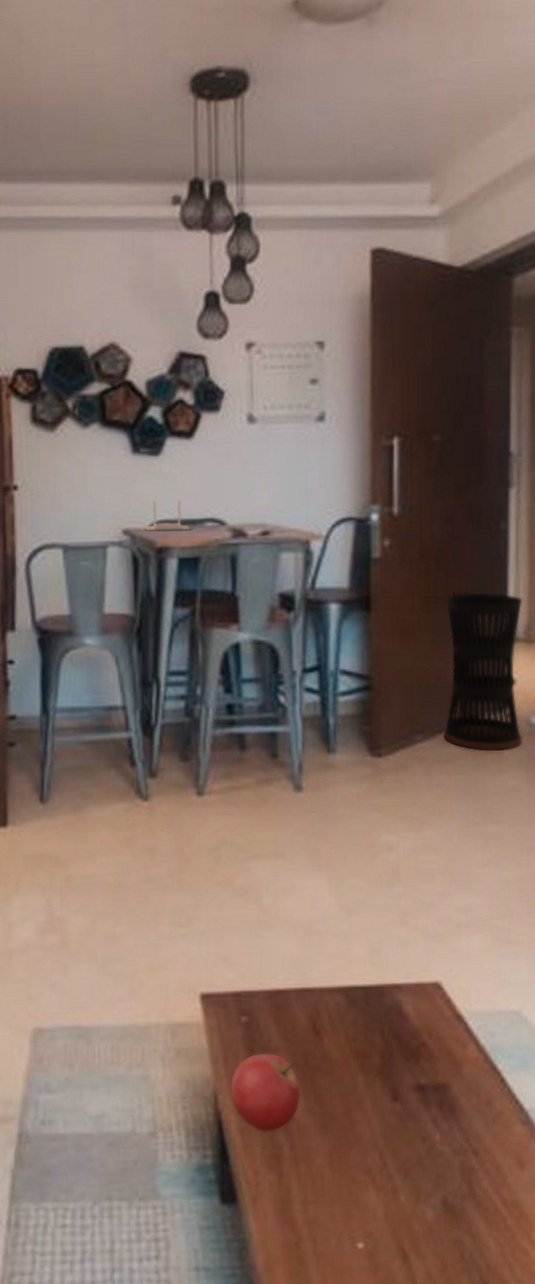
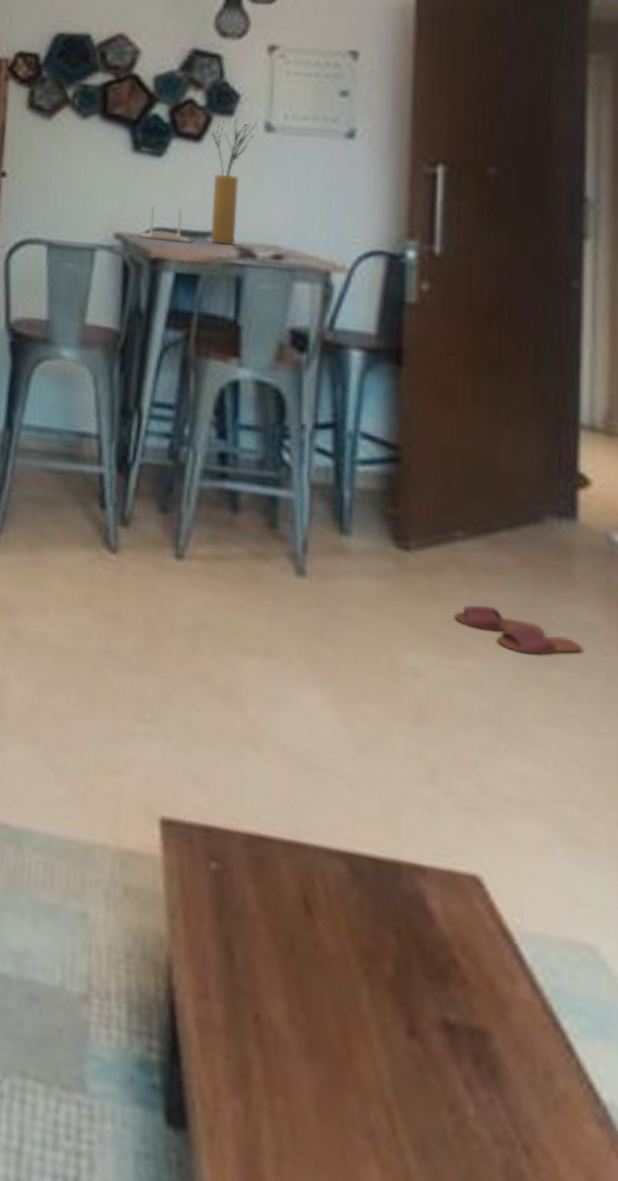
vase: none [202,413,241,528] -> present [210,118,258,245]
fruit: present [230,1053,301,1131] -> none [189,917,282,1037]
slippers: none [417,789,511,818] -> present [454,604,583,655]
umbrella stand: present [443,592,523,752] -> none [492,360,601,573]

